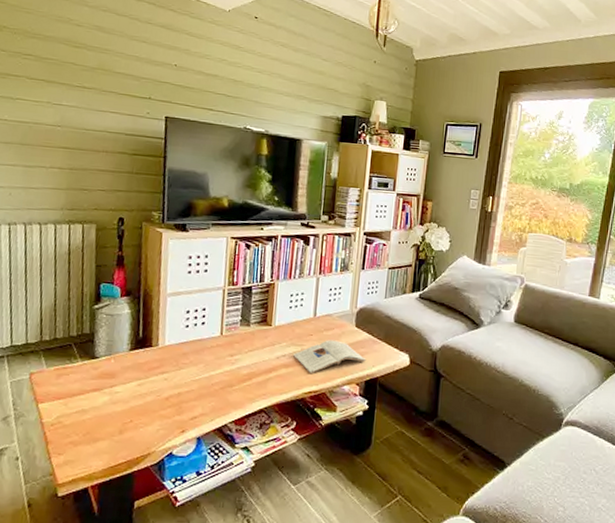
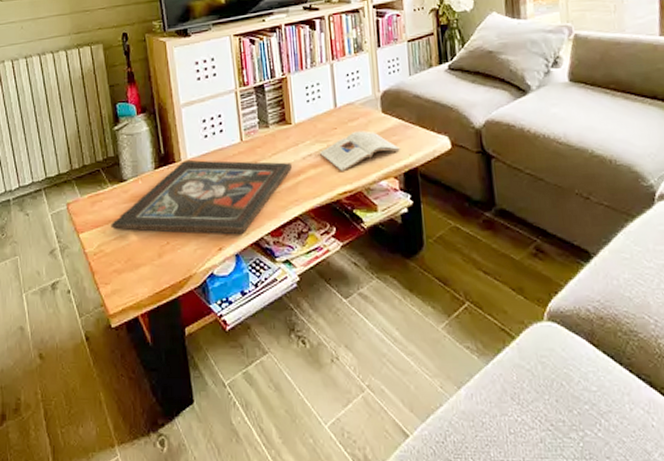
religious icon: none [74,345,265,420] -> present [111,159,292,235]

